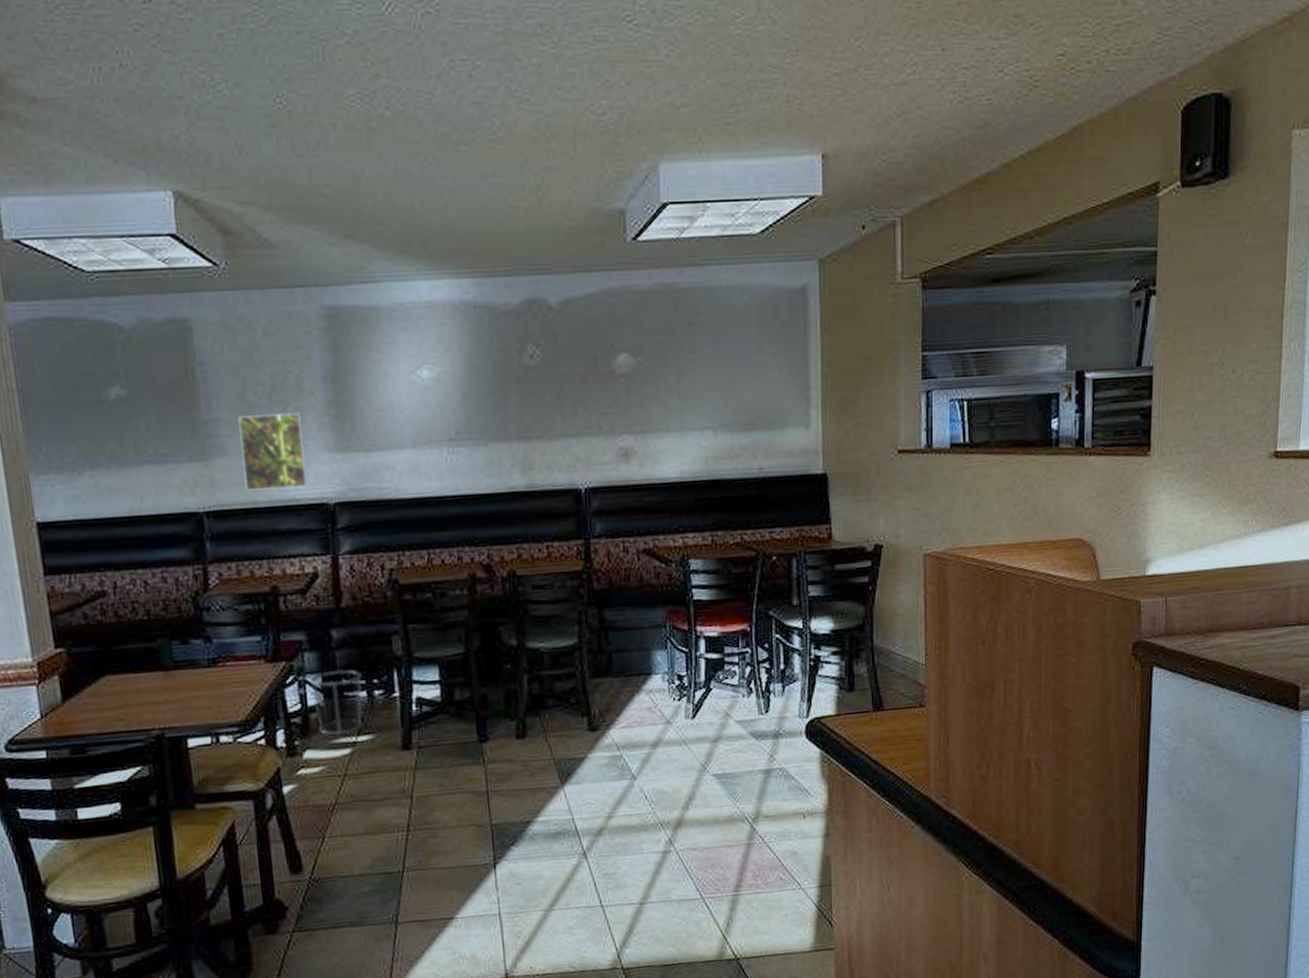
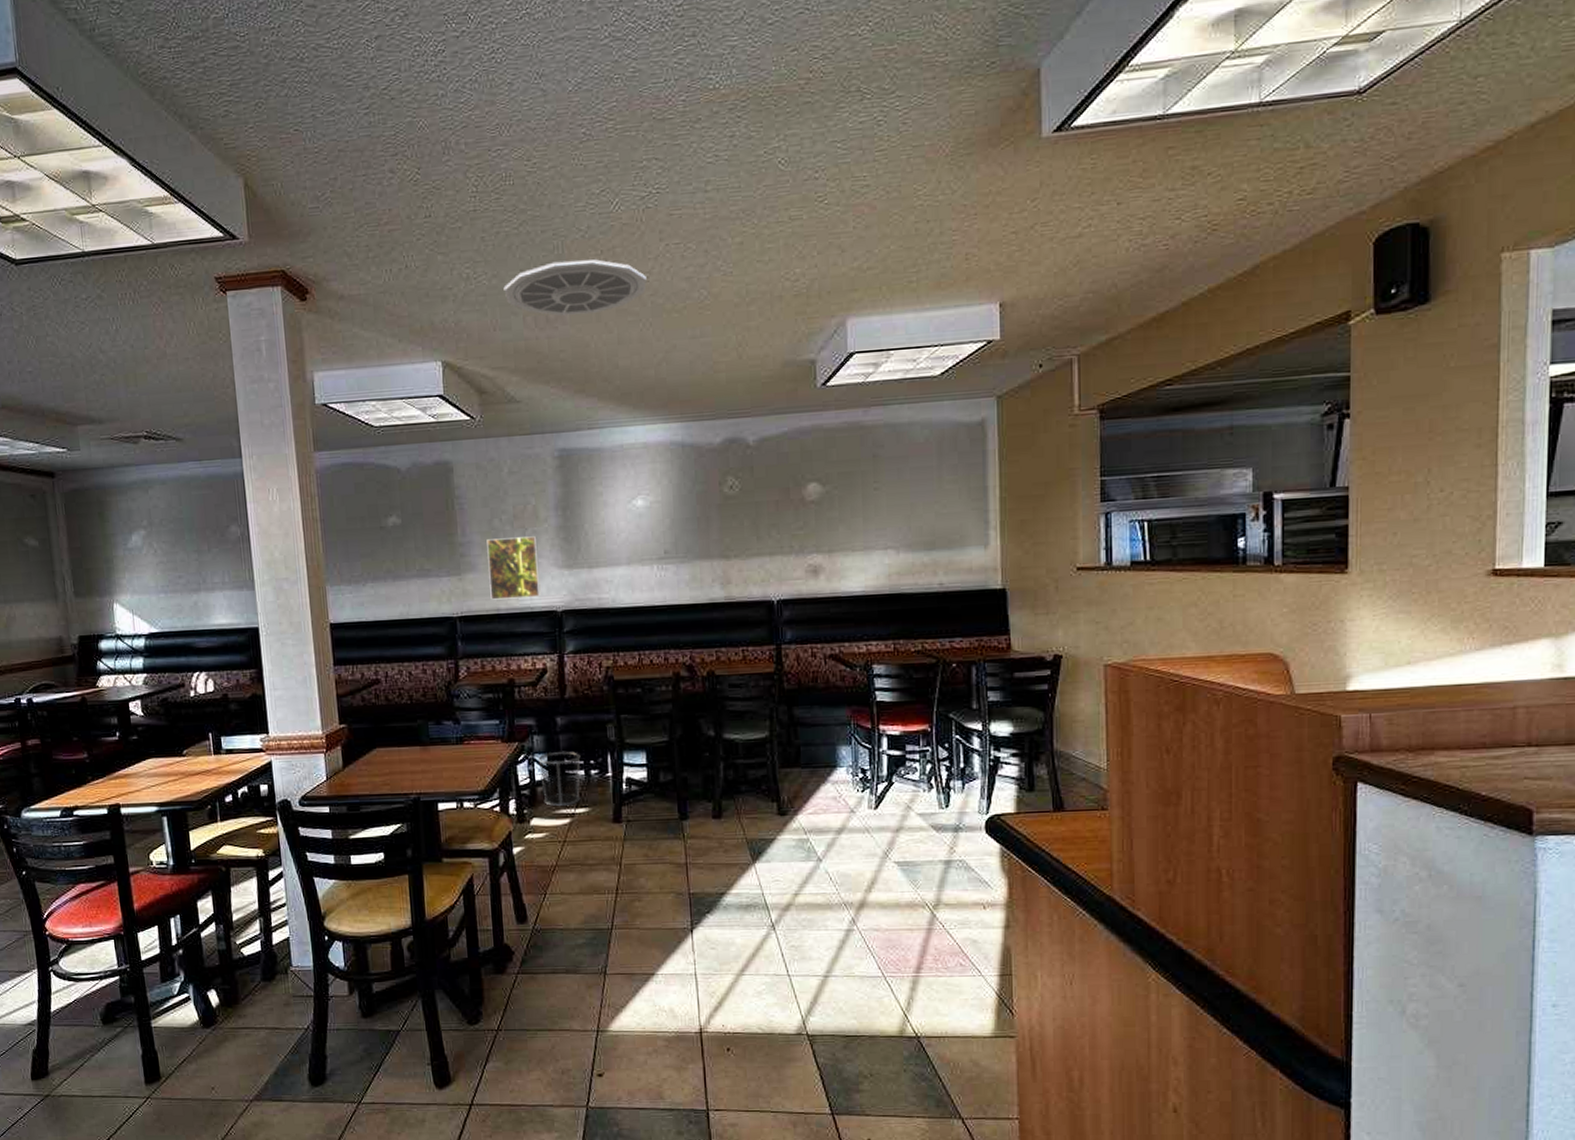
ceiling vent: none [250,71,428,142] -> present [503,259,647,316]

